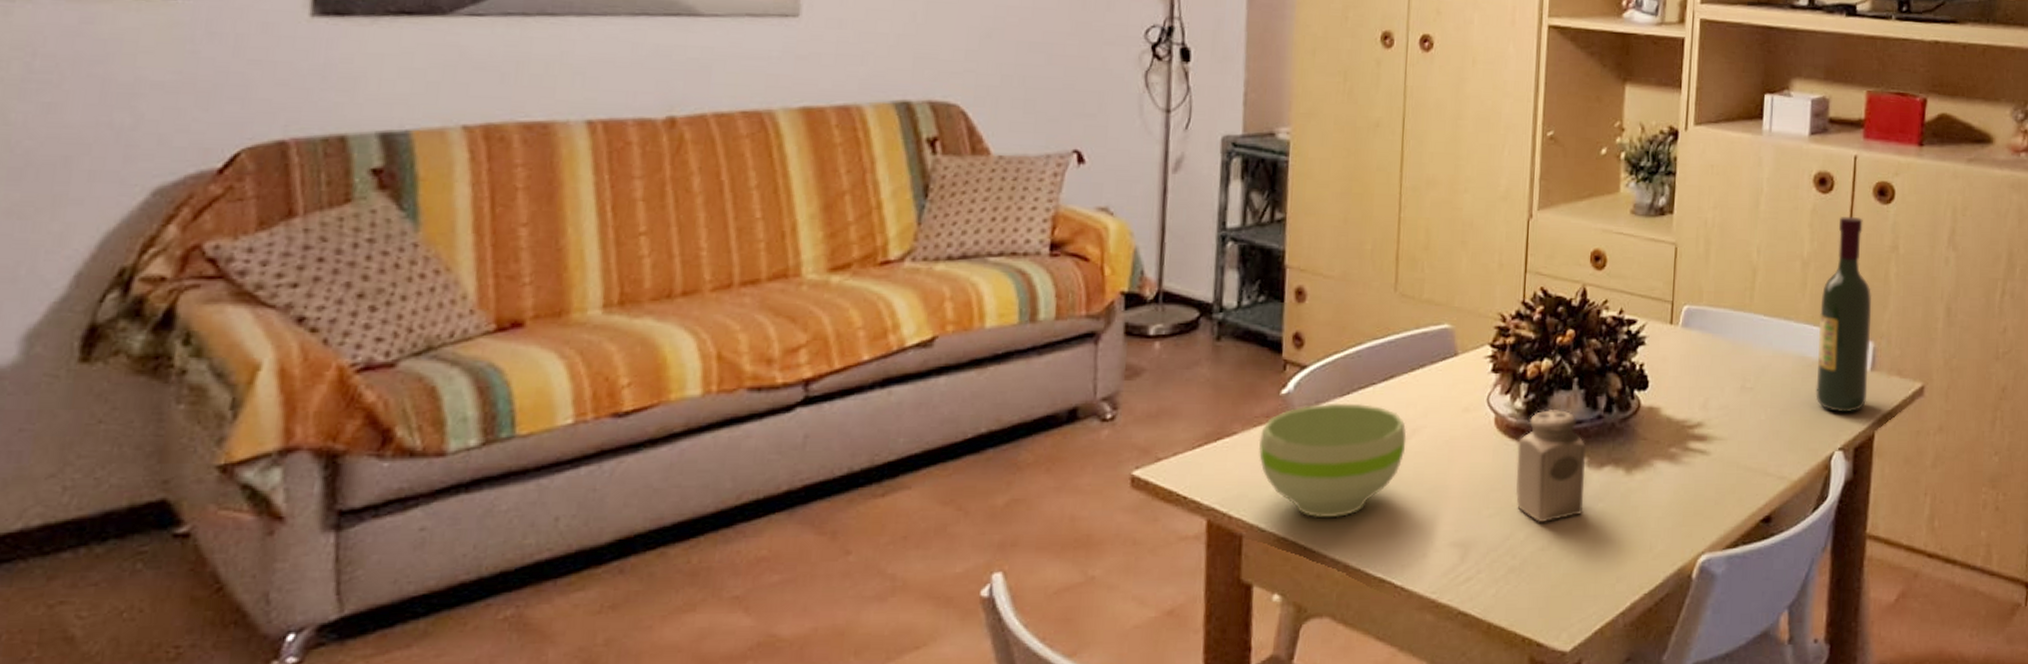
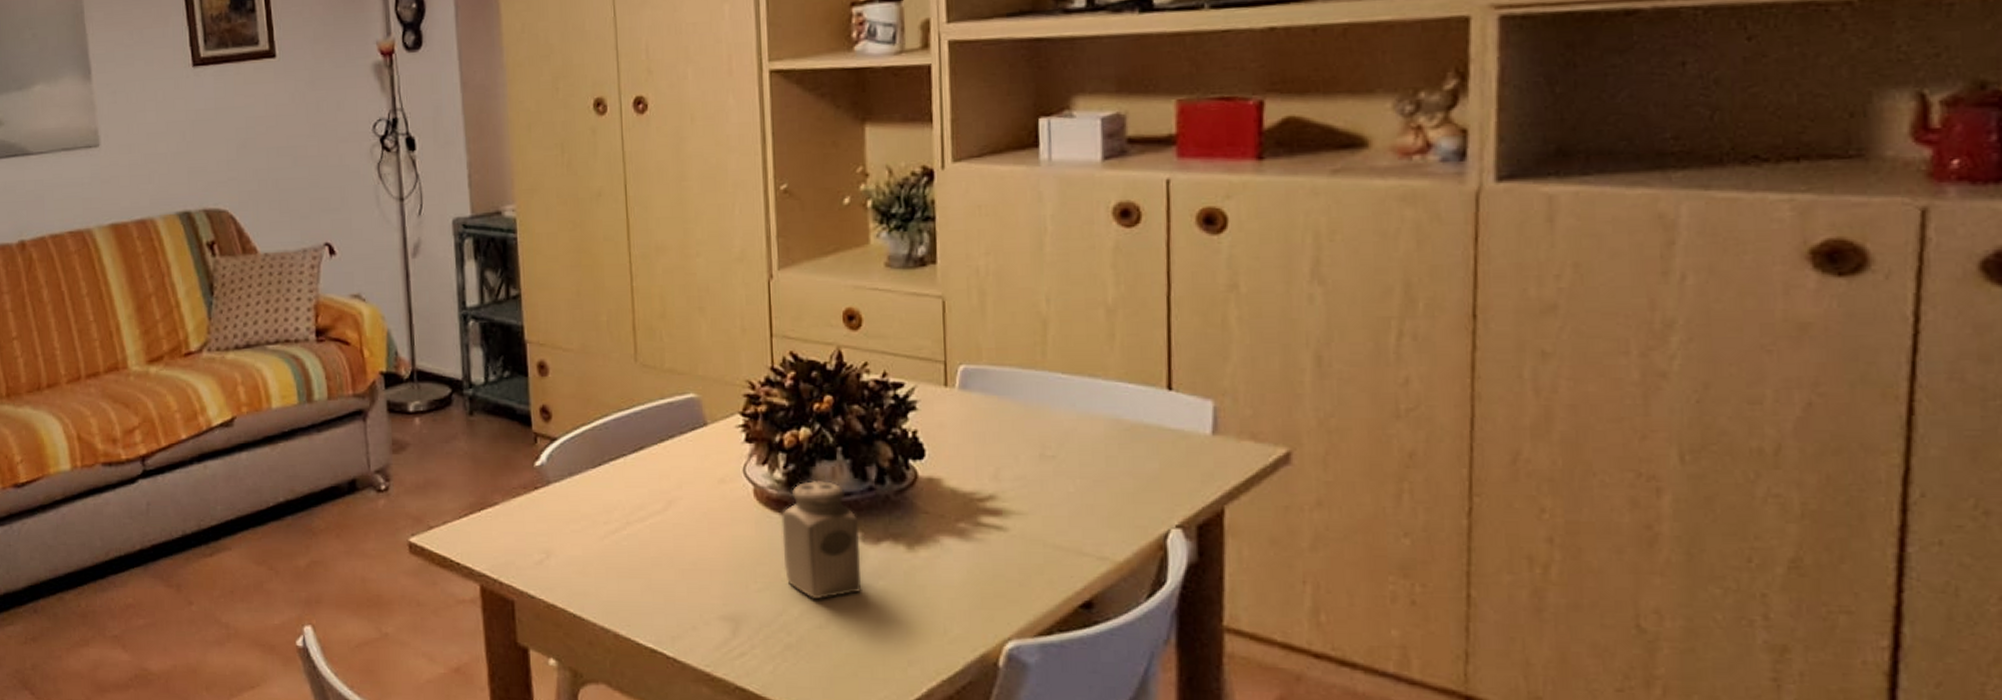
bowl: present [1259,404,1407,517] -> none [519,475,664,586]
wine bottle: present [1815,217,1872,412] -> none [1135,253,1210,483]

